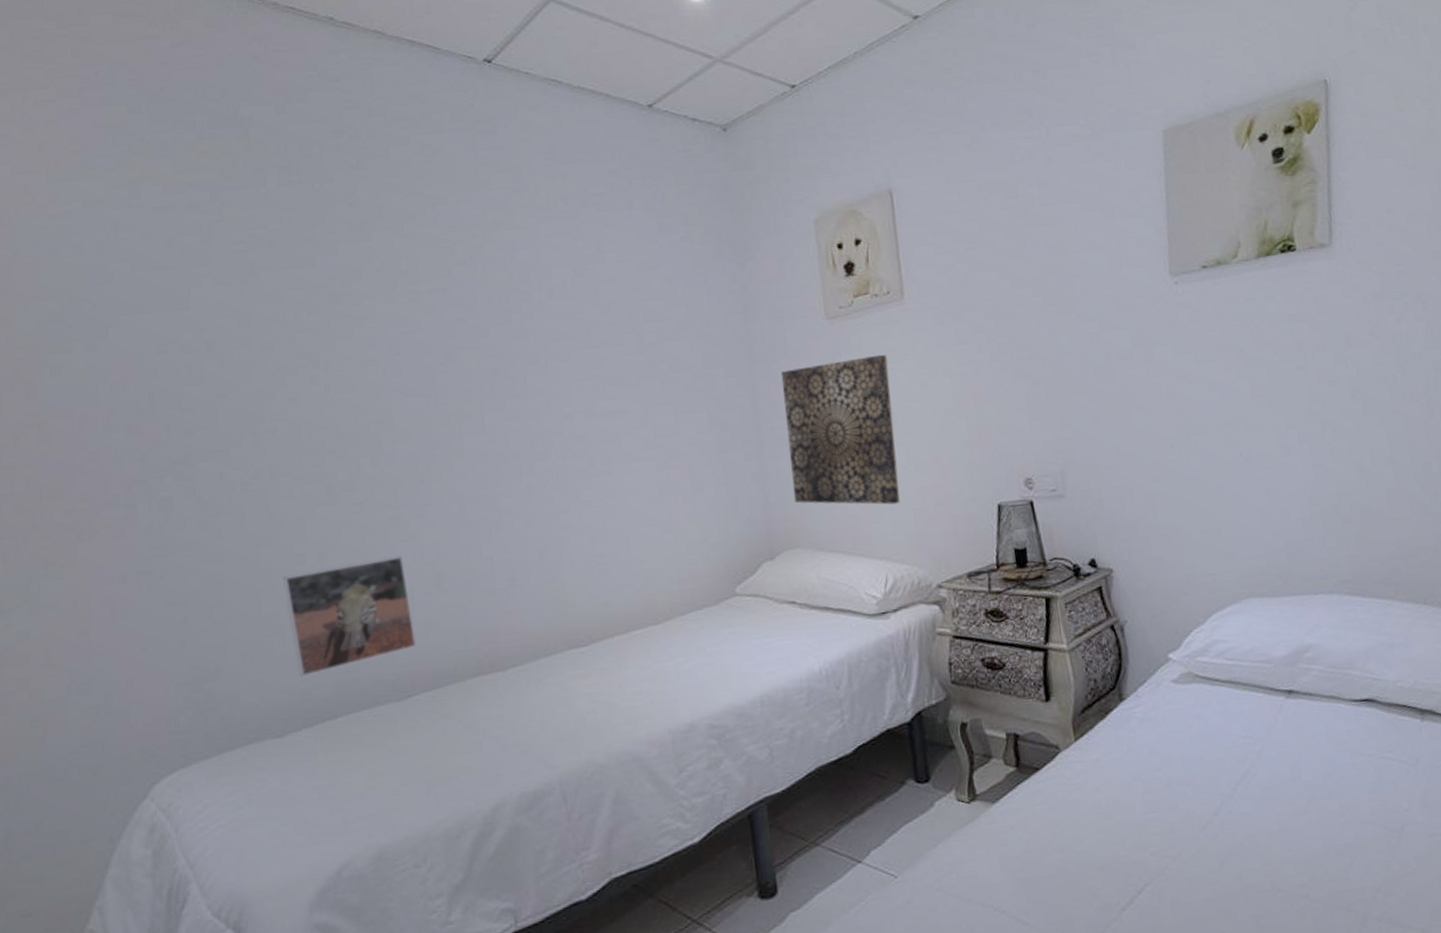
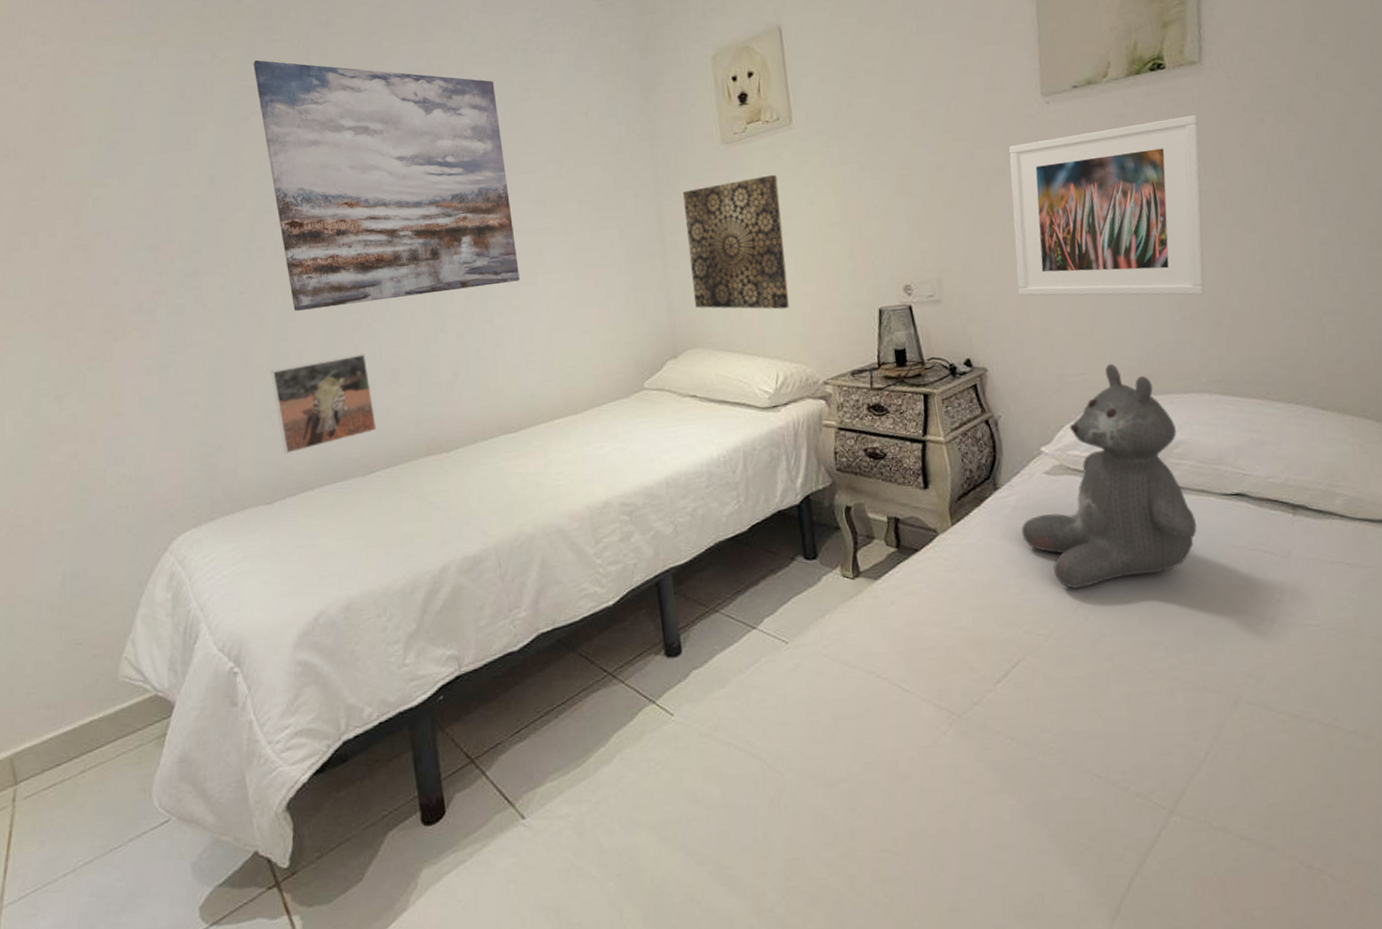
wall art: none [263,204,591,506] -> present [253,59,520,311]
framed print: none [1136,300,1335,491] -> present [1009,115,1205,296]
teddy bear: none [1148,563,1327,806] -> present [1021,363,1197,589]

